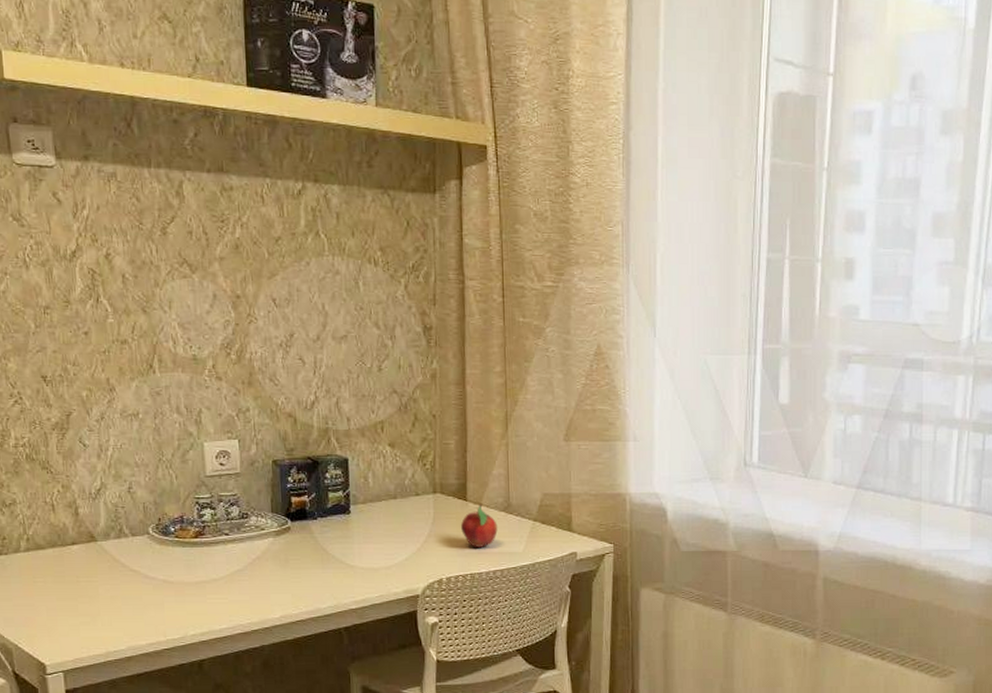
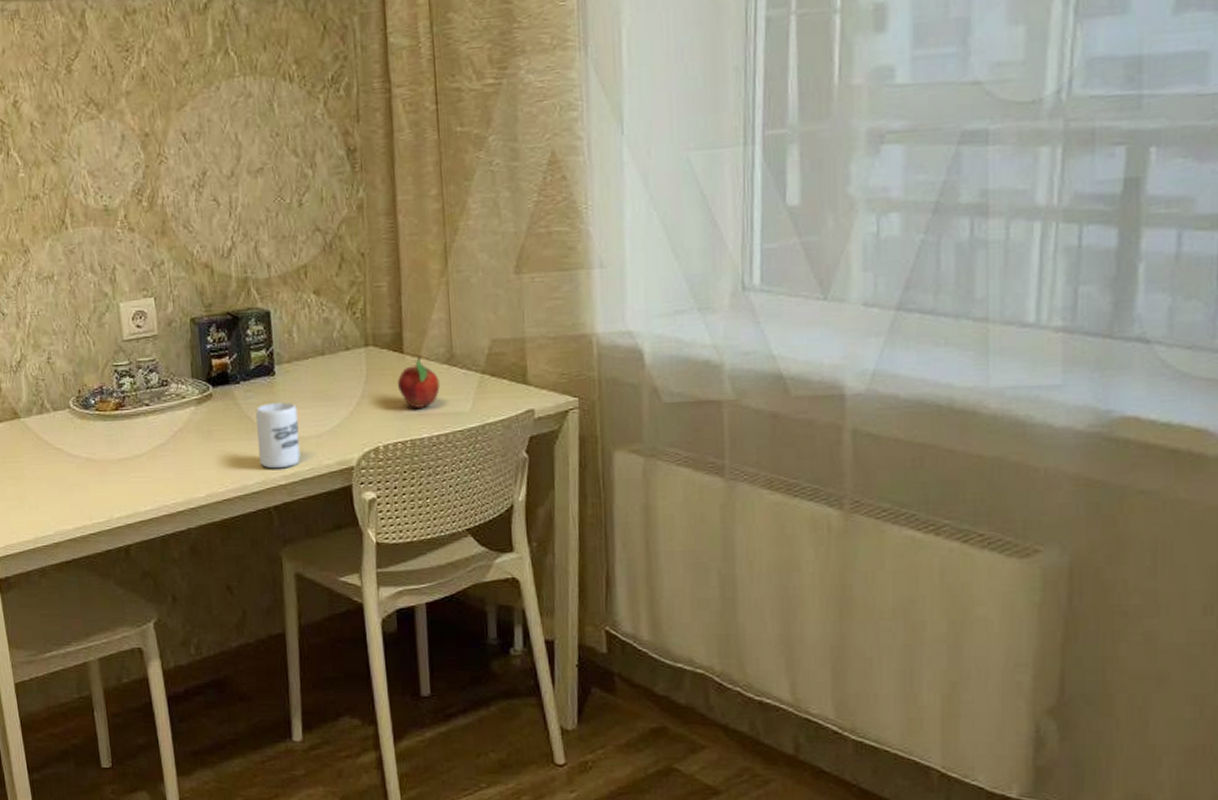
cup: none [330,538,371,595] -> present [256,402,301,469]

